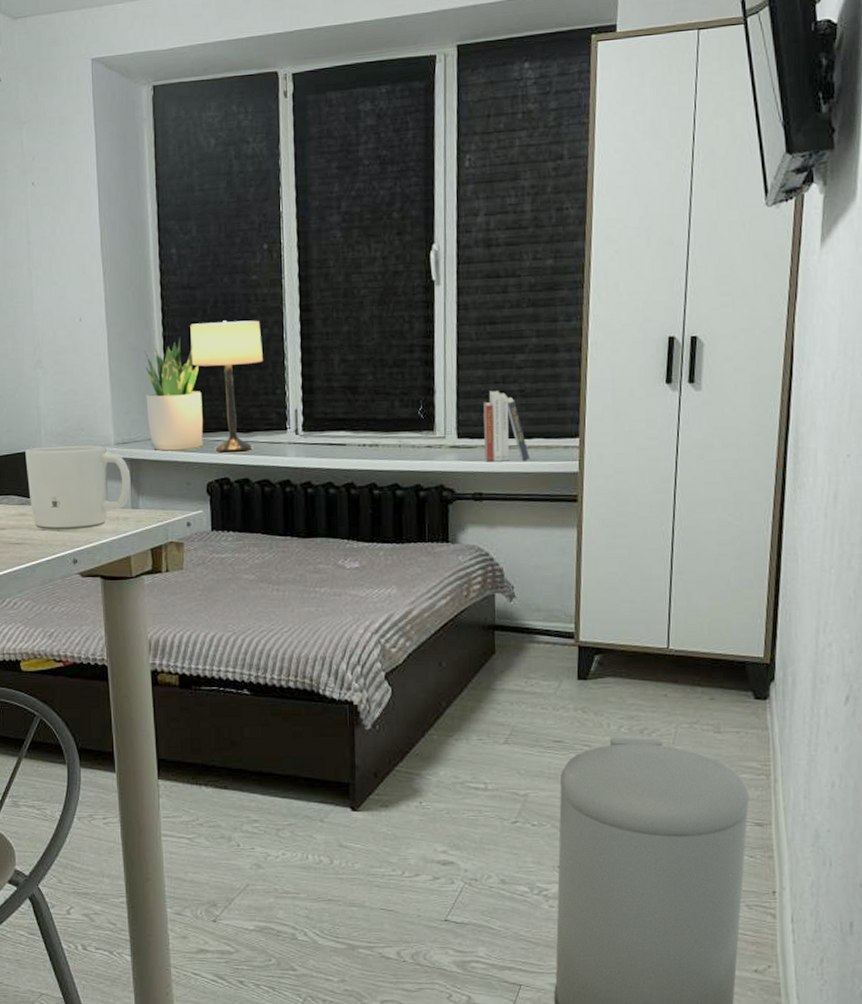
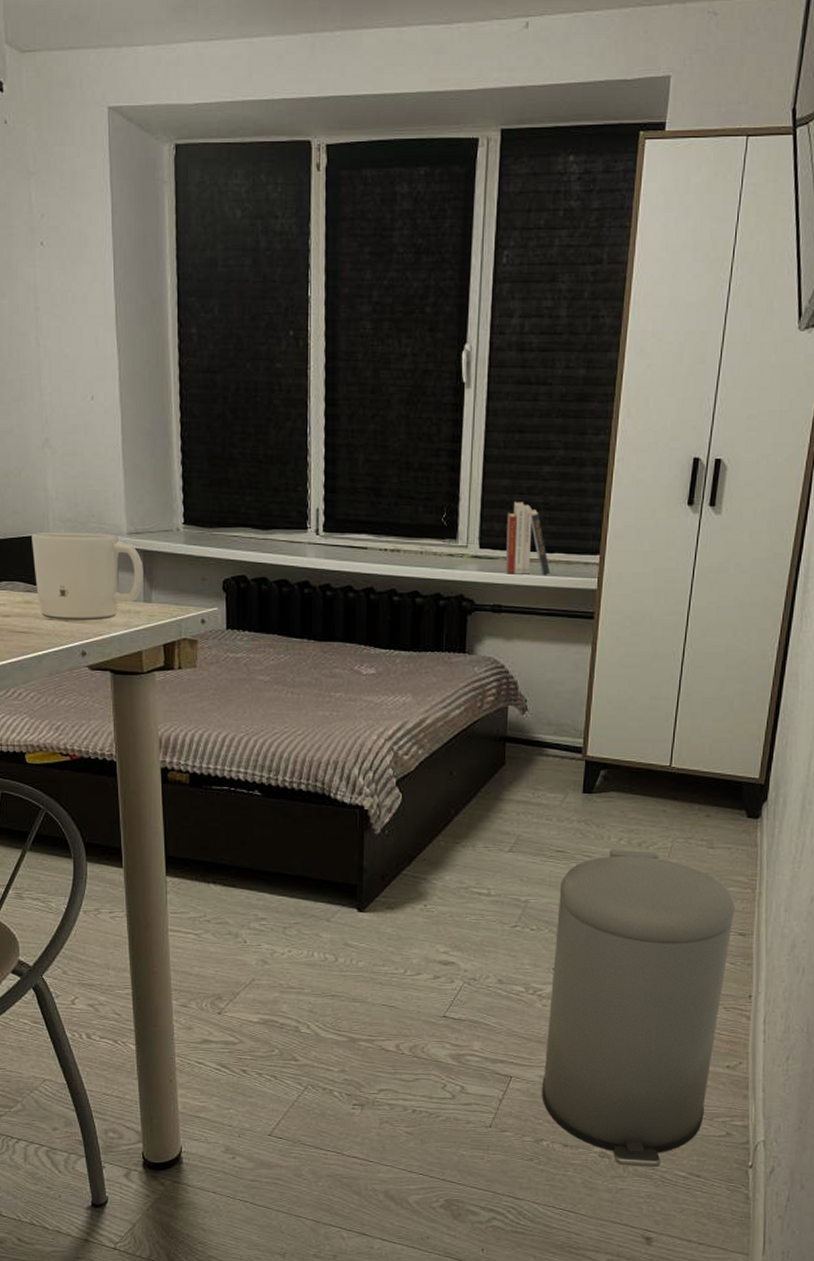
planter: present [145,337,203,451] -> none [161,424,220,544]
table lamp: present [190,319,263,453] -> none [210,408,285,549]

